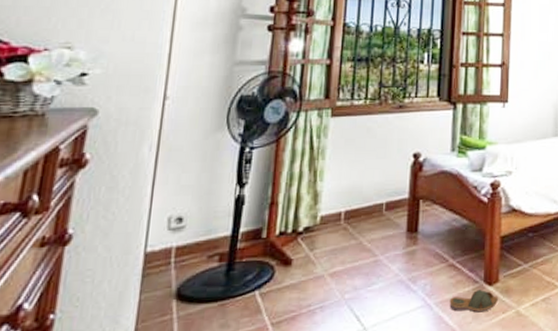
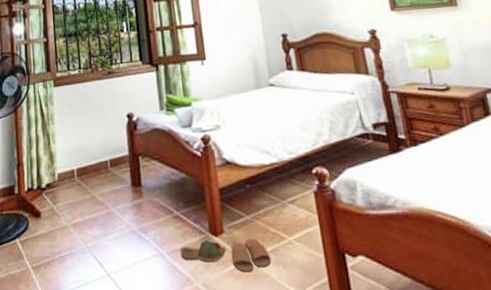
slipper: none [502,287,541,322] -> present [231,238,271,272]

